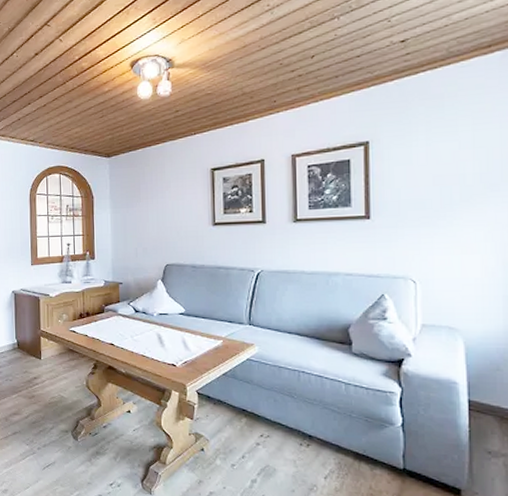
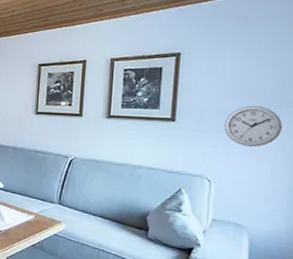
wall clock: none [425,192,489,239] -> present [224,105,282,147]

